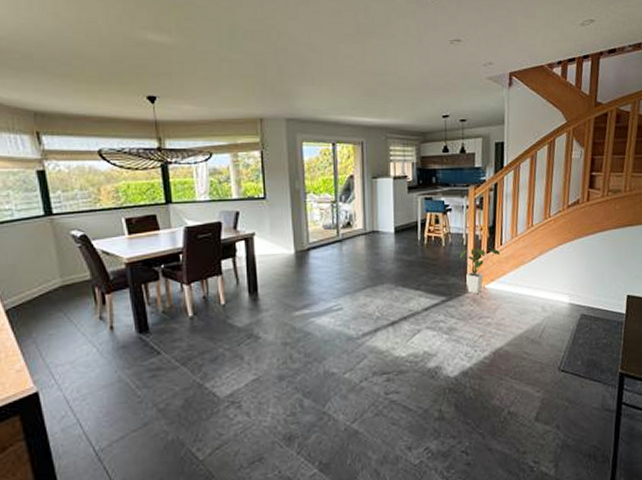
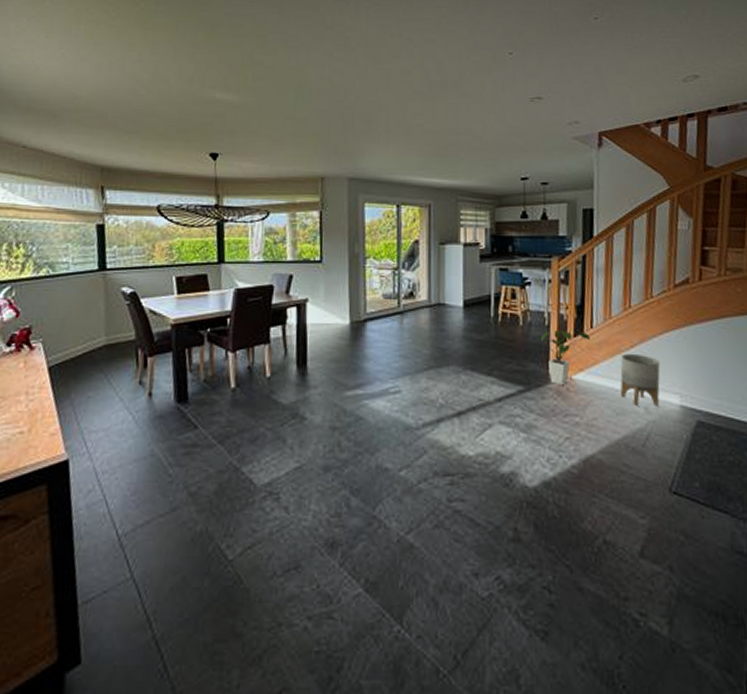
planter: none [523,264,555,306] -> present [620,353,661,406]

